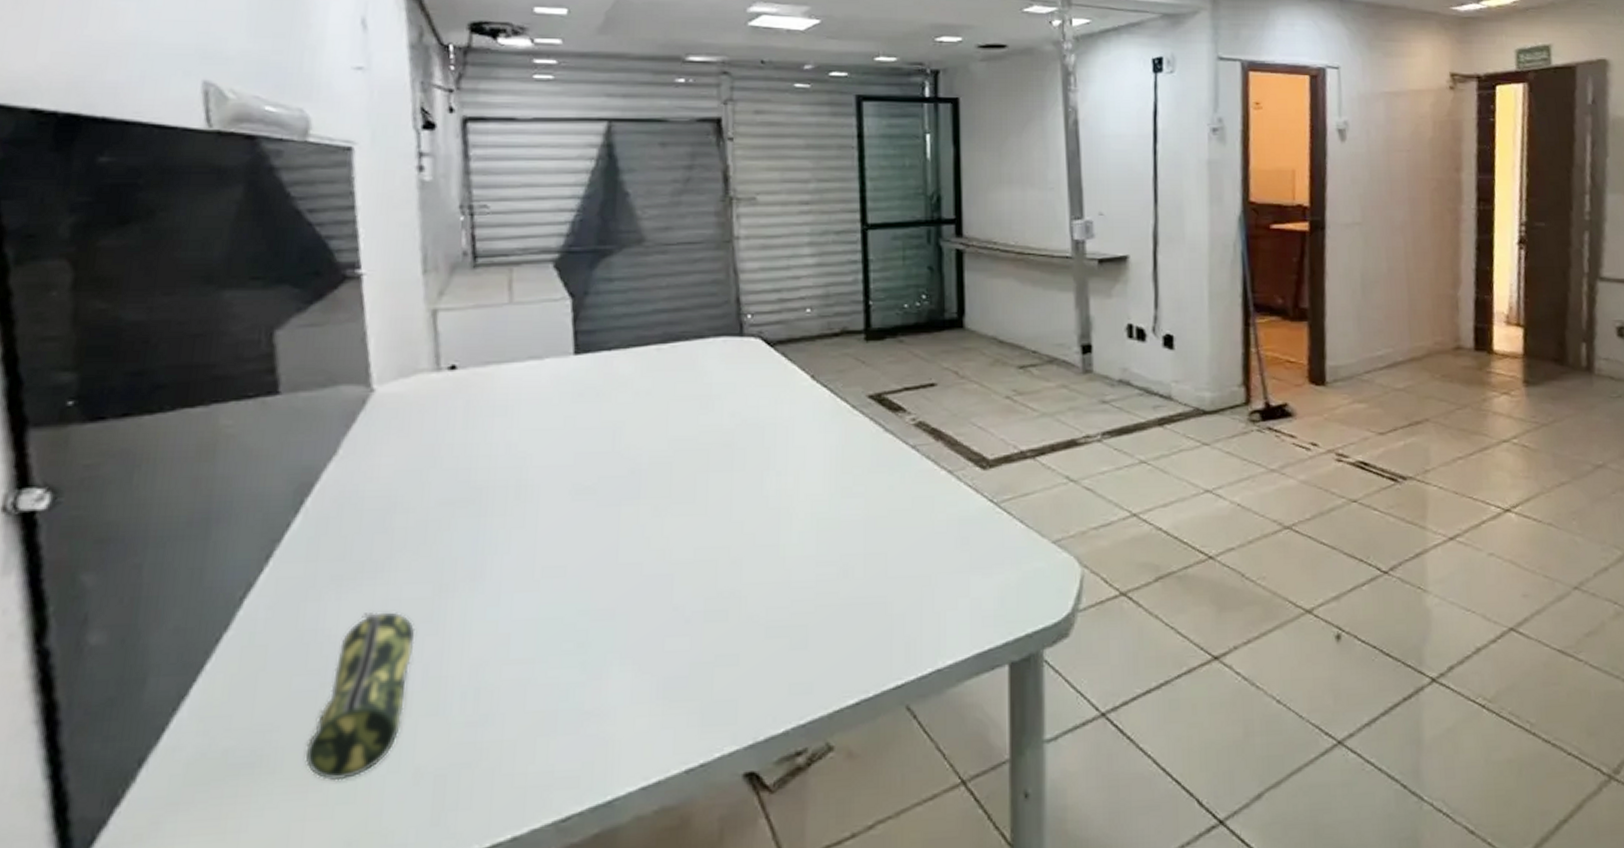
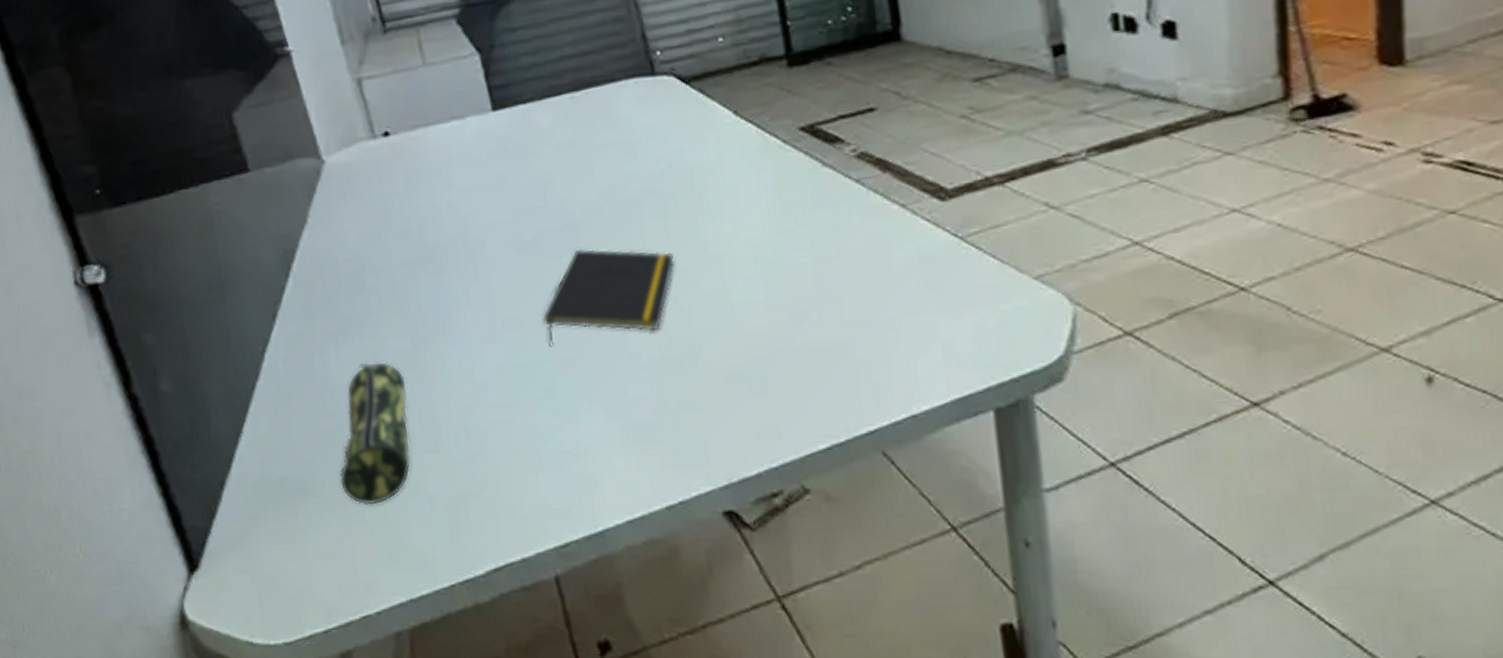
notepad: none [587,496,734,598] -> present [542,248,675,347]

